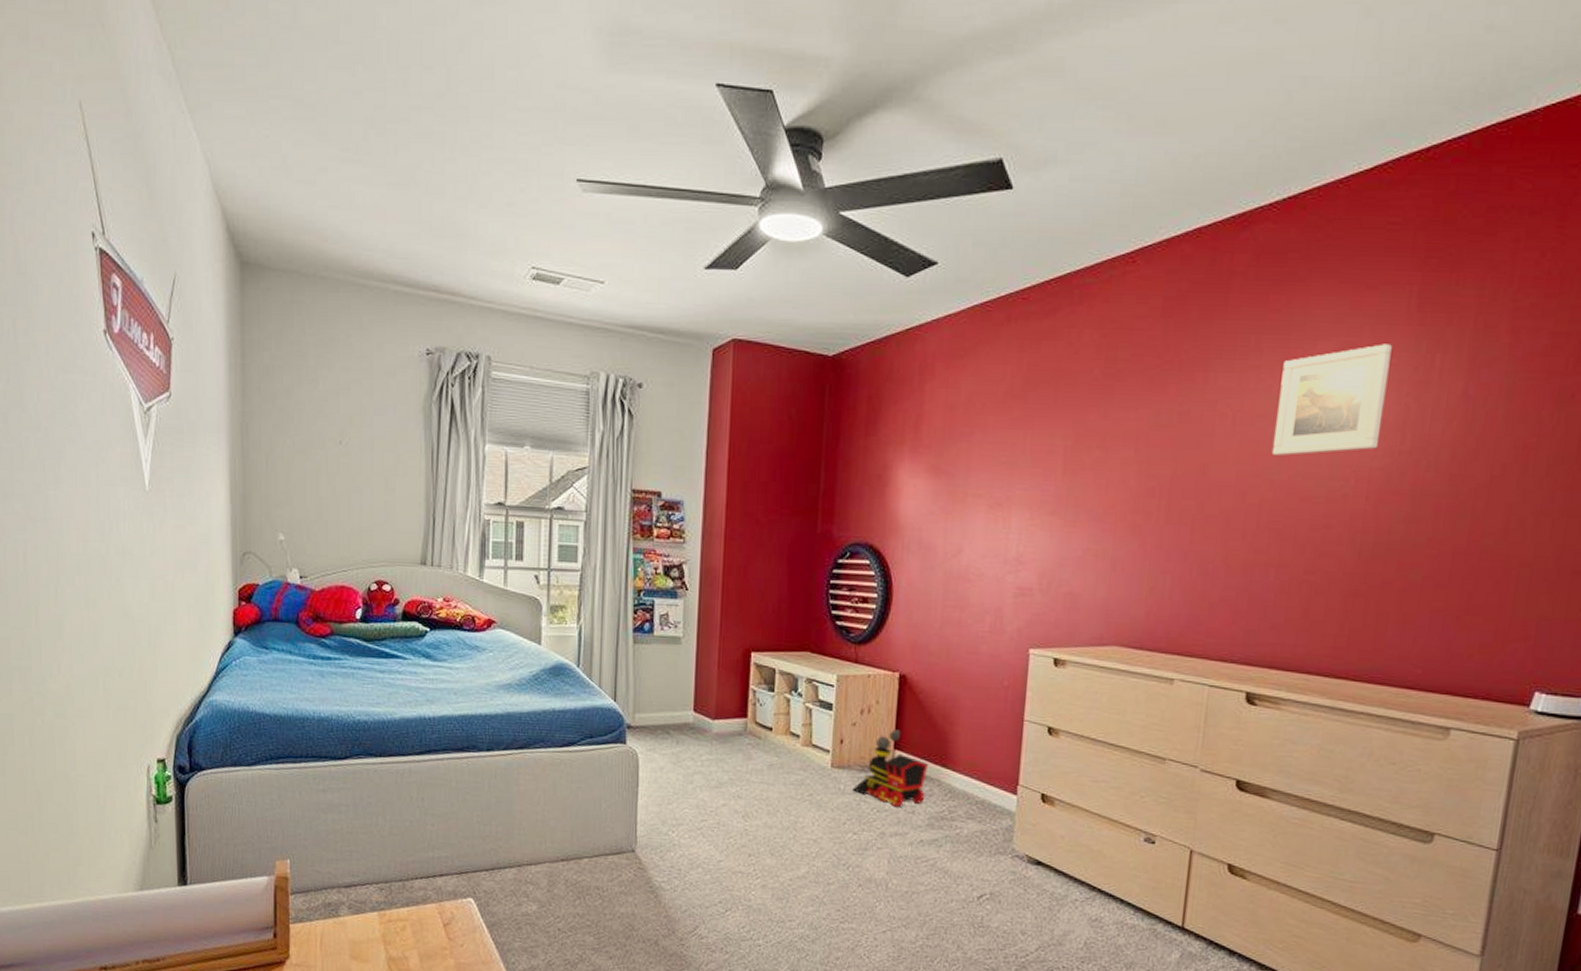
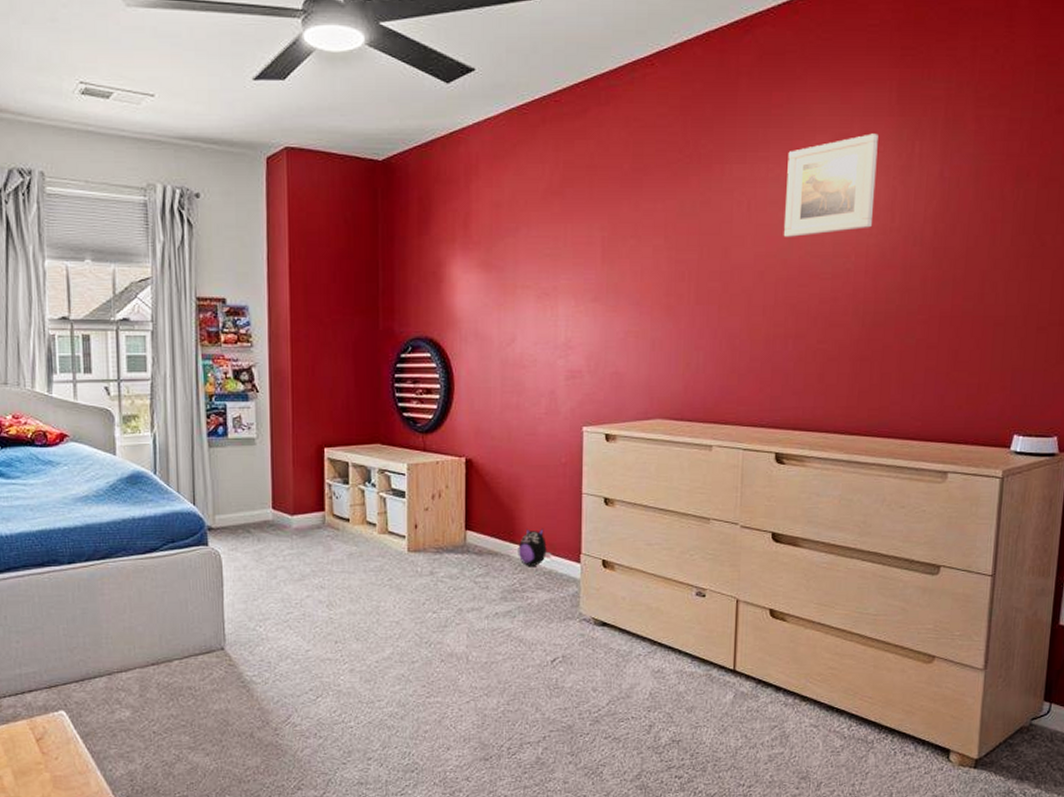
toy train: present [853,729,929,808] -> none [429,511,499,585]
plush toy: none [949,753,986,794] -> present [518,528,552,566]

